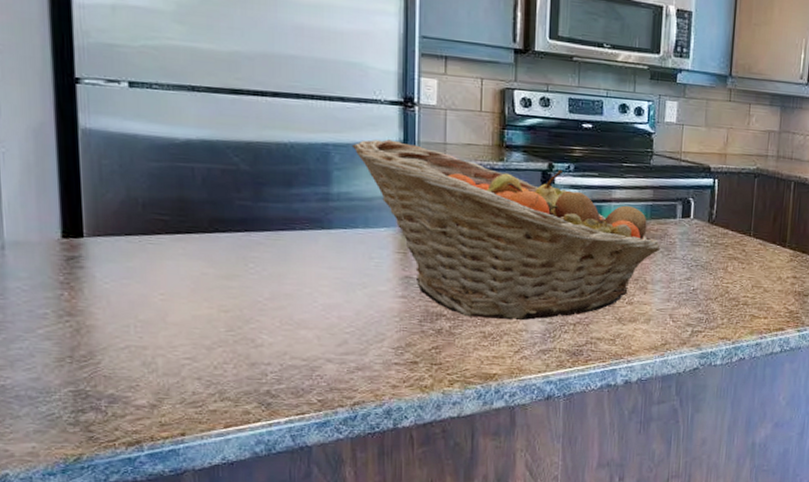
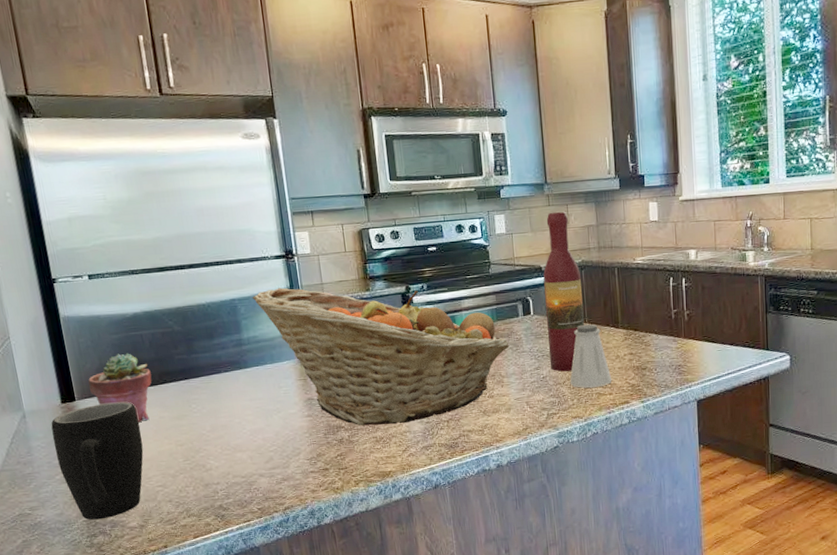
mug: none [41,245,173,392] -> present [51,401,144,520]
potted succulent: none [107,186,198,277] -> present [88,353,152,423]
wine bottle: none [704,108,753,287] -> present [543,211,585,372]
saltshaker: none [722,237,770,309] -> present [570,324,612,388]

